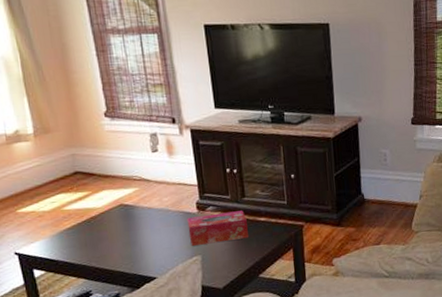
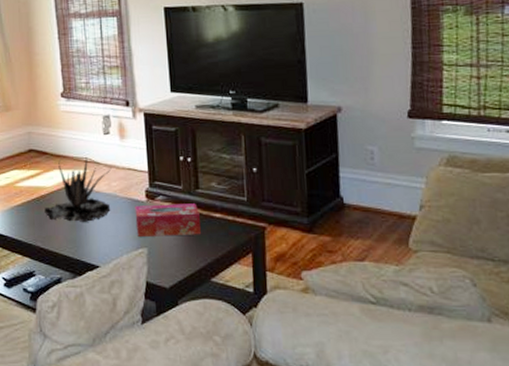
plant: none [96,176,164,240] -> present [44,157,112,222]

